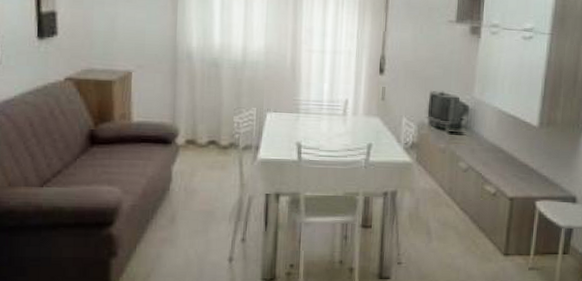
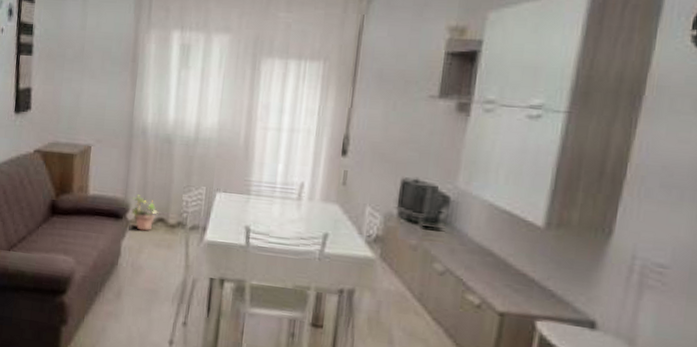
potted plant: none [180,119,209,154] -> present [130,195,158,231]

